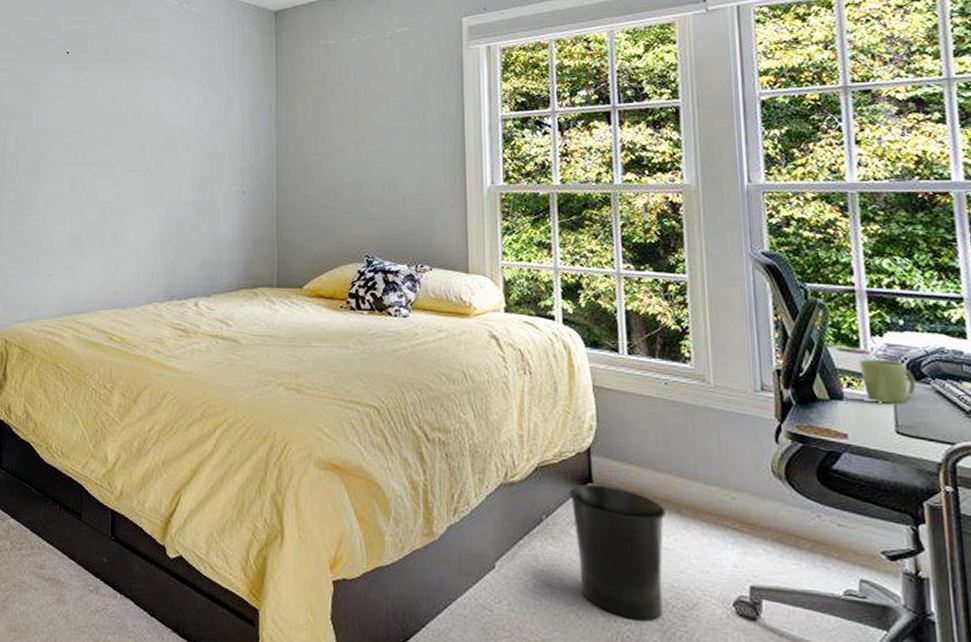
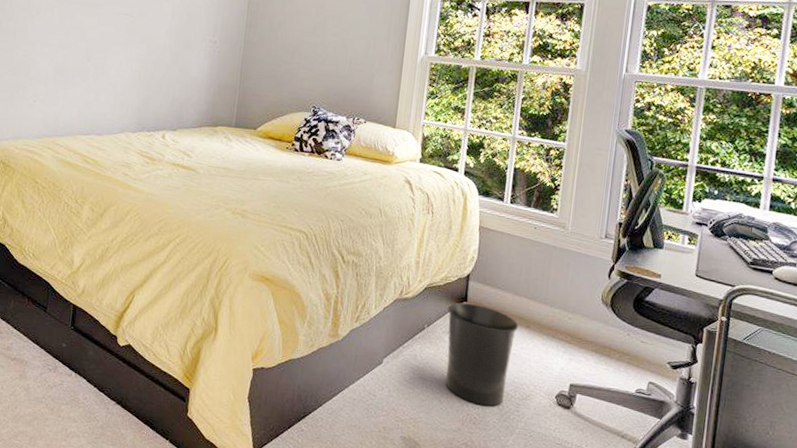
mug: present [859,359,916,404] -> none [679,219,717,255]

